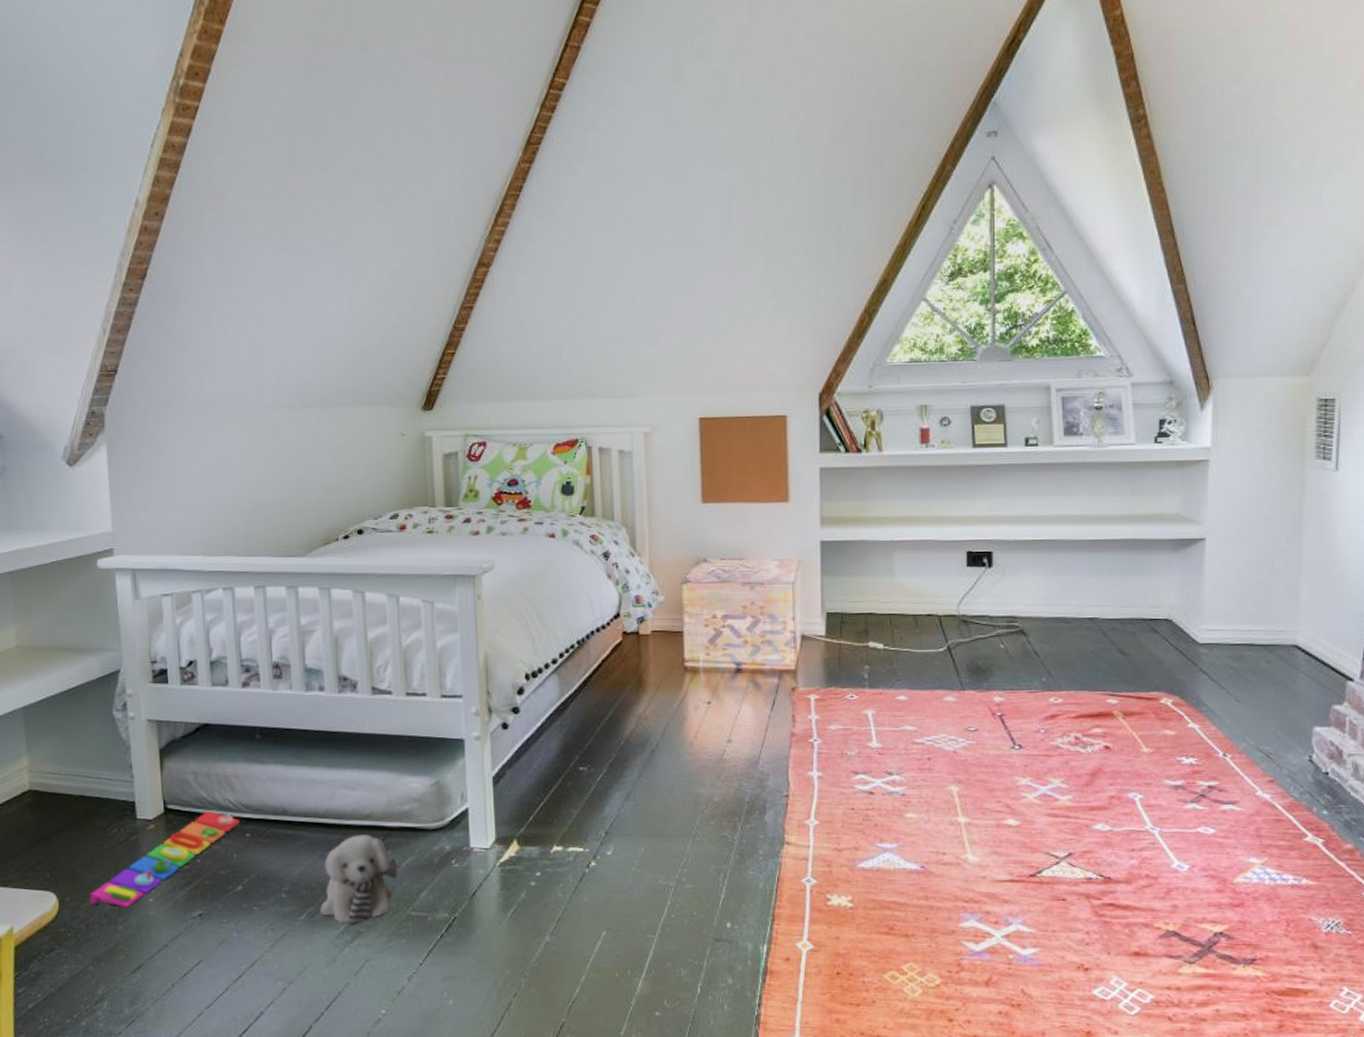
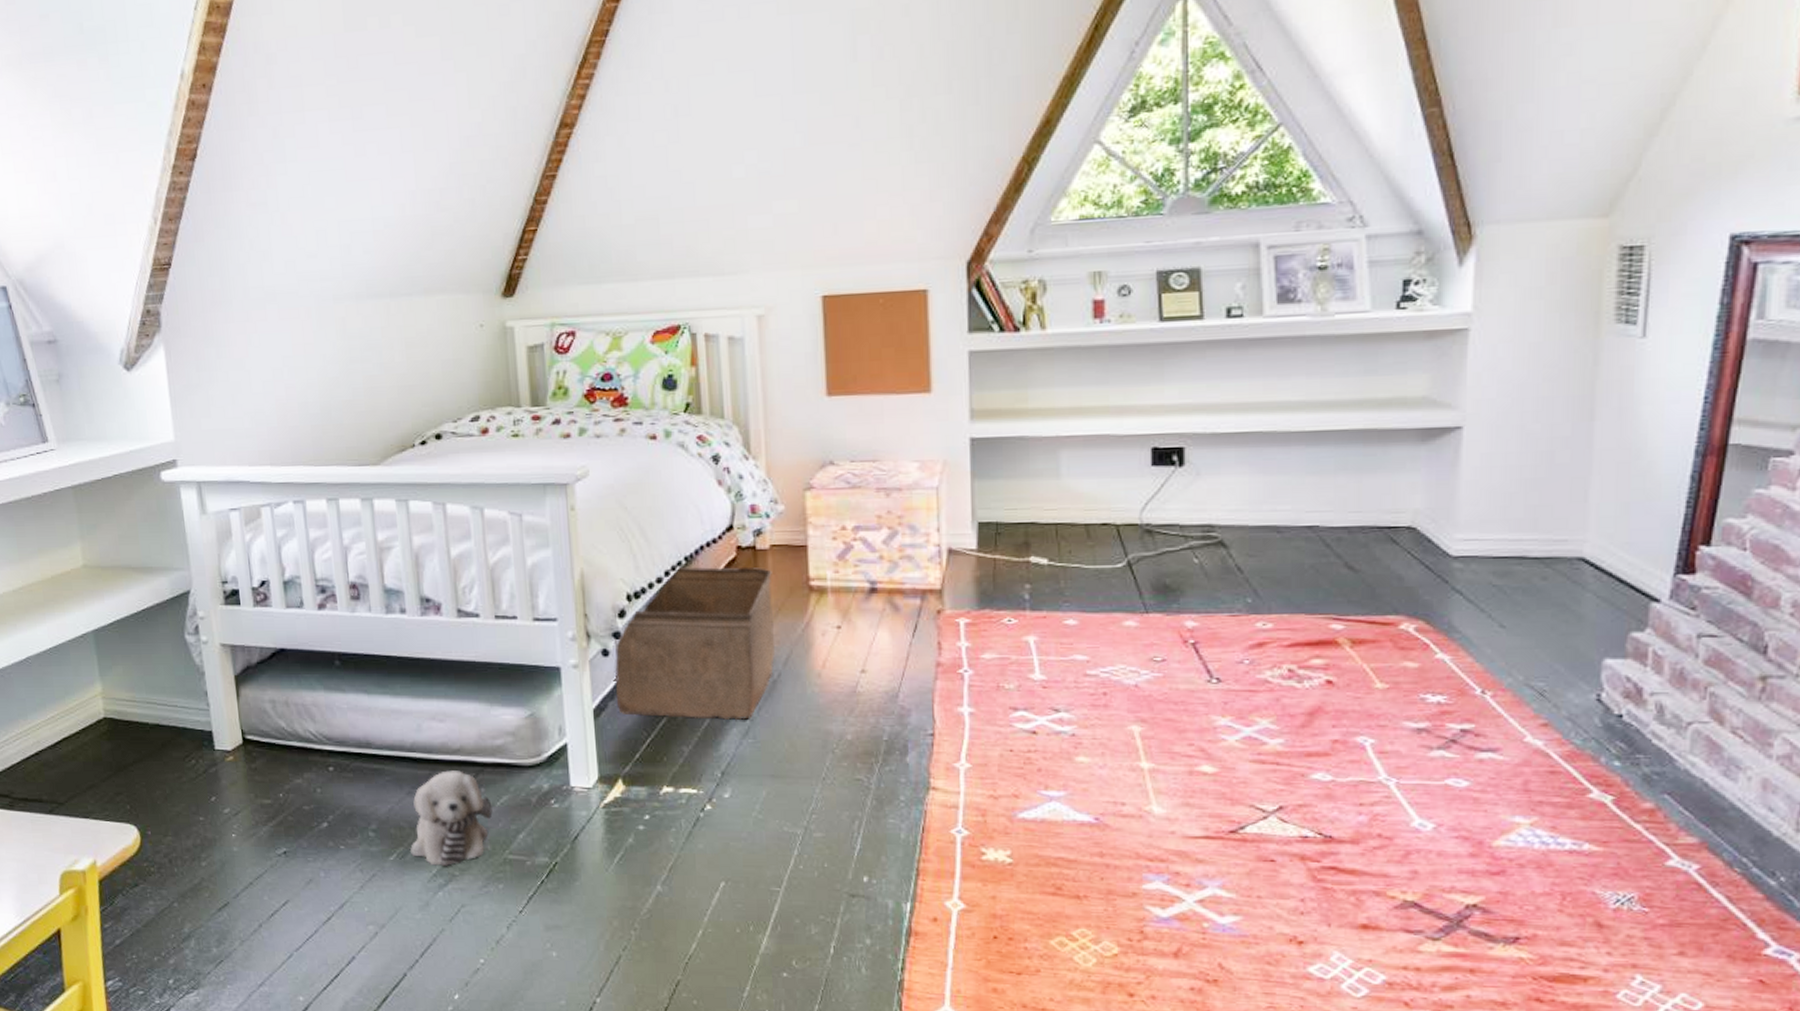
knob puzzle: present [89,811,240,907] -> none [171,743,322,842]
storage bin: none [512,649,655,785] -> present [614,566,776,720]

